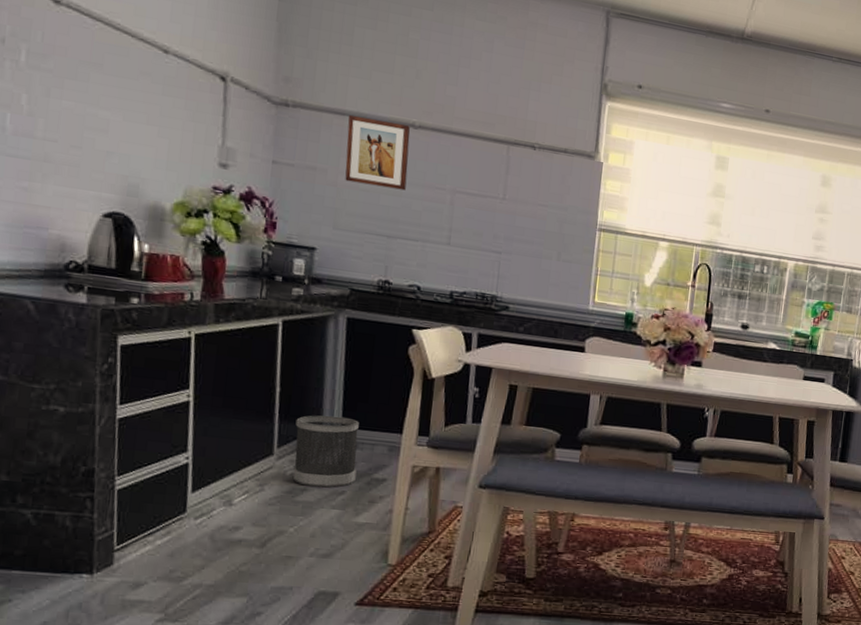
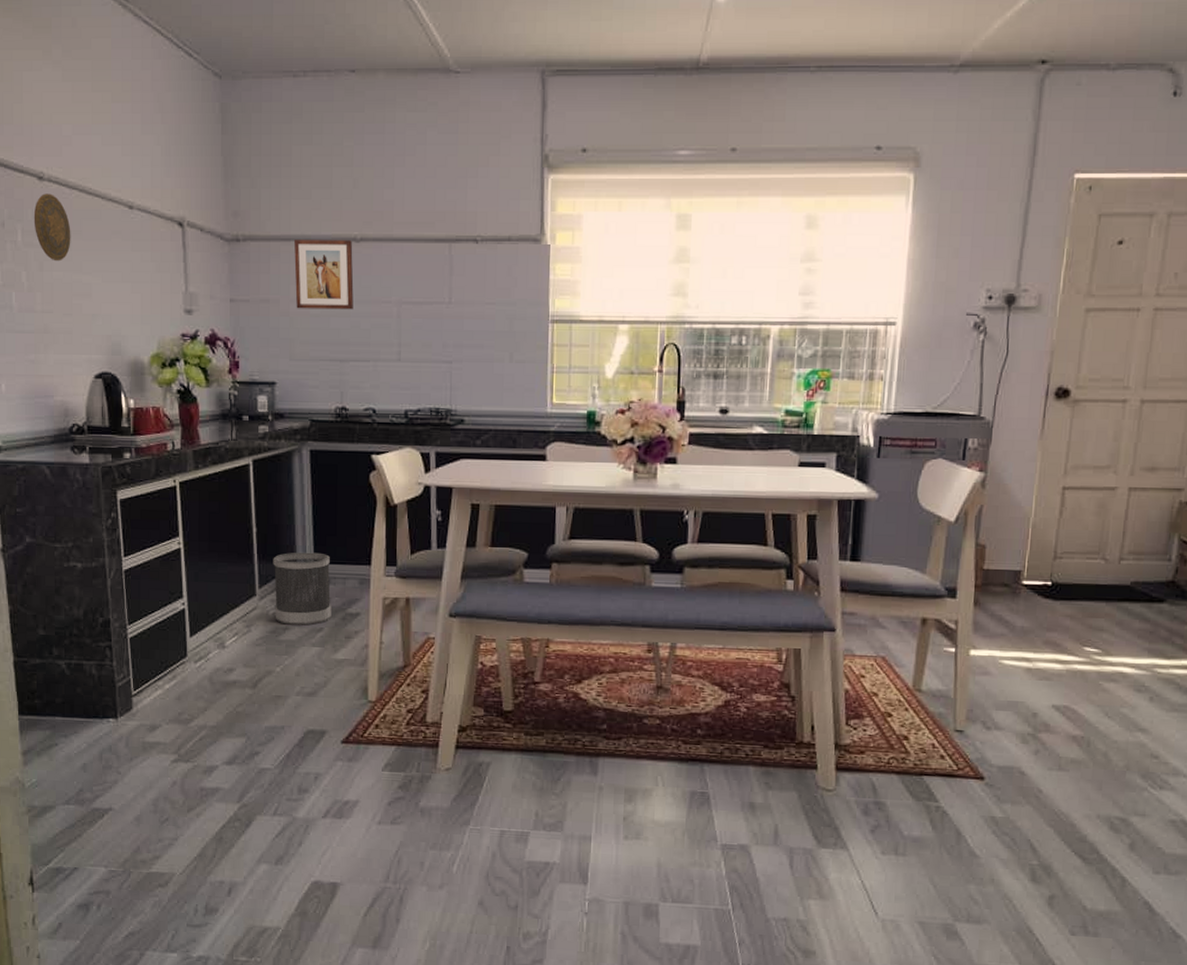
decorative plate: none [43,18,90,91] -> present [33,193,71,262]

